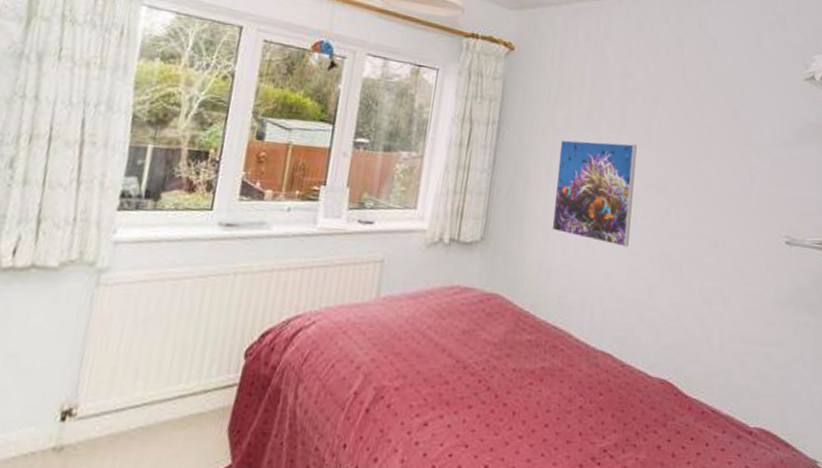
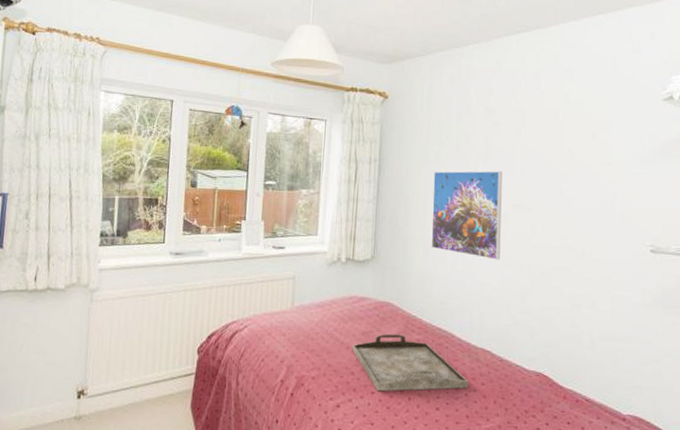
serving tray: none [448,333,585,405] -> present [352,333,469,392]

